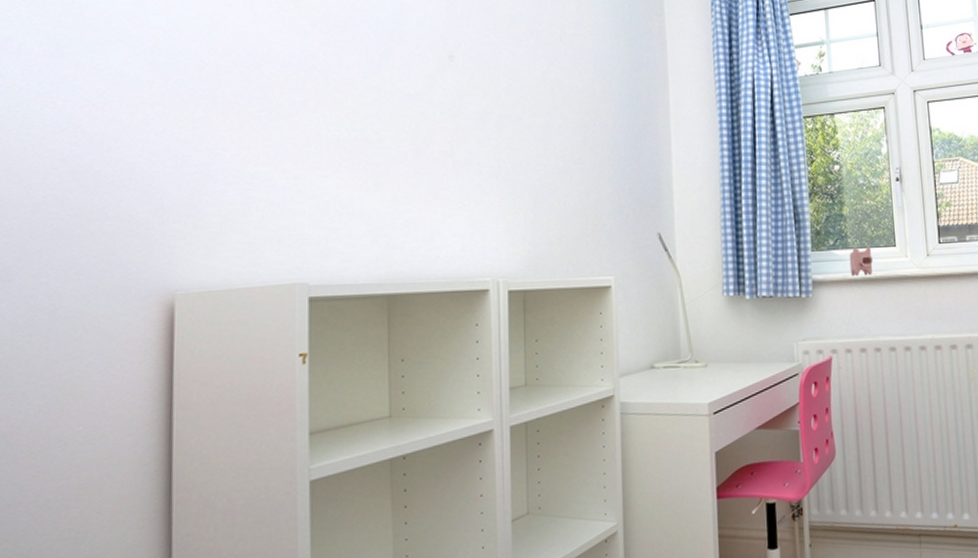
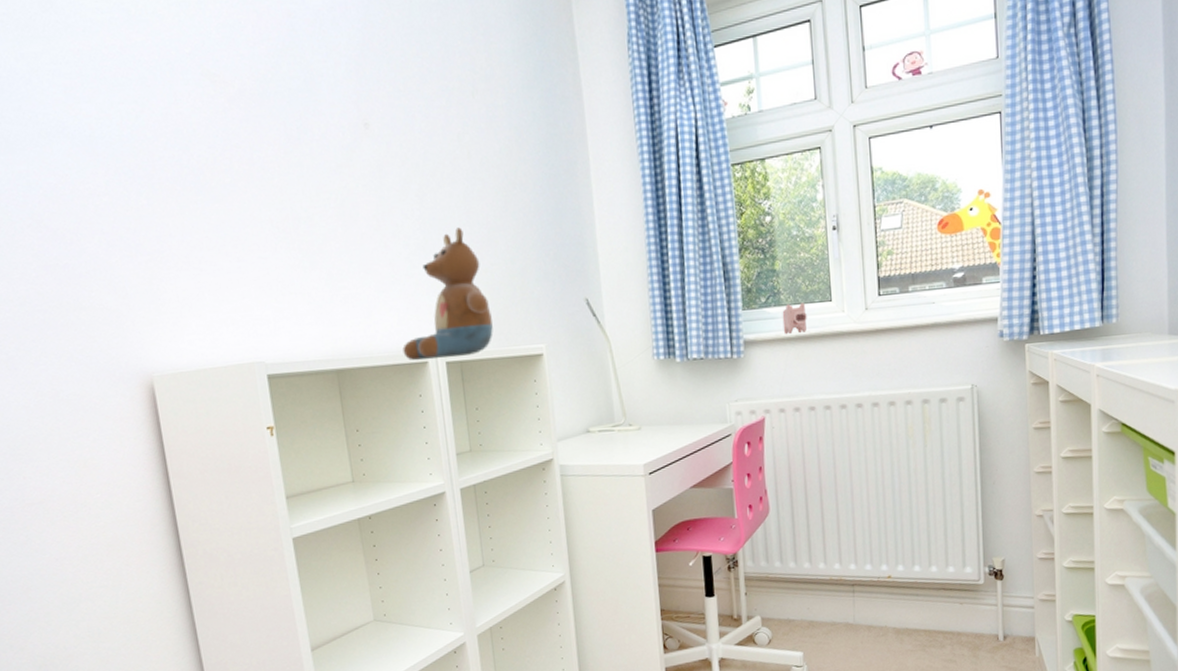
stuffed toy: none [463,158,561,289] -> present [402,227,493,361]

